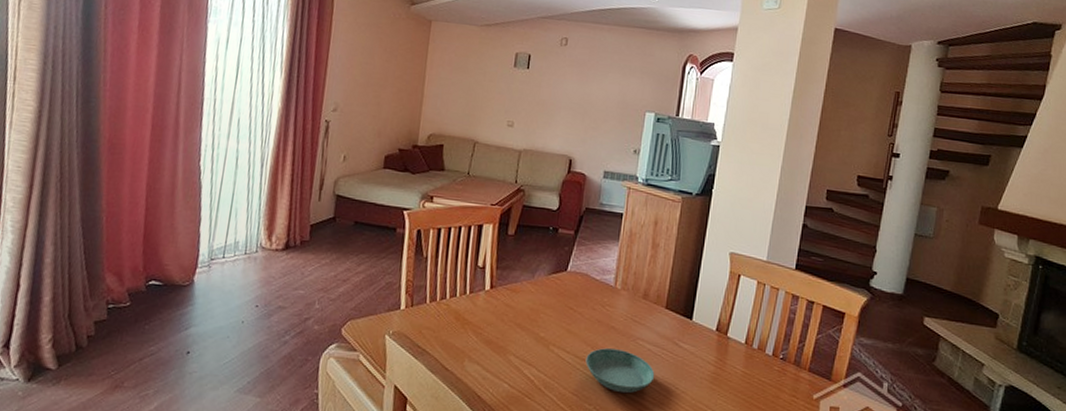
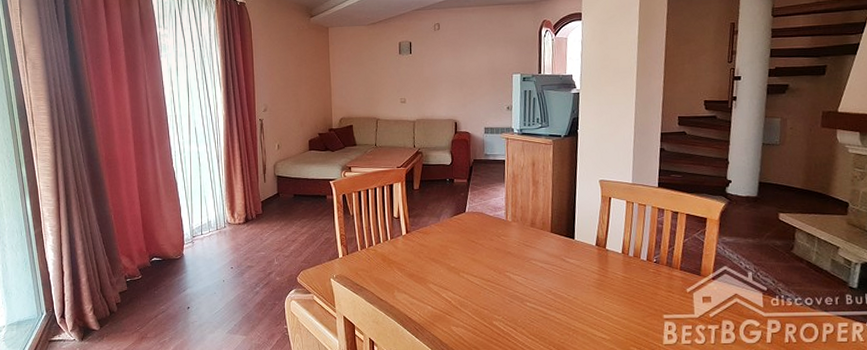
saucer: present [585,348,655,394] -> none [490,270,549,304]

